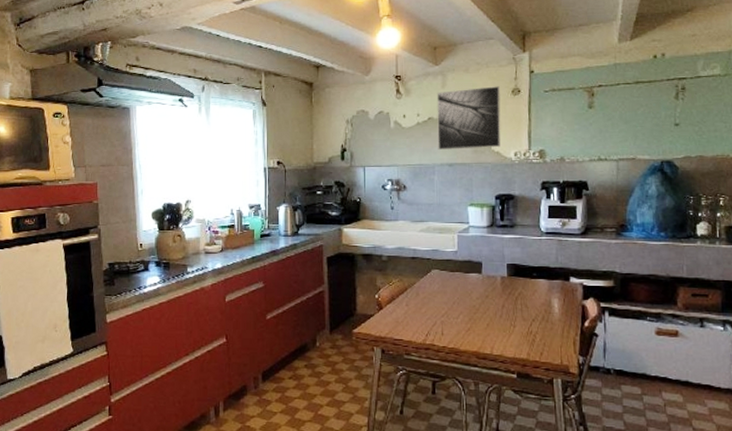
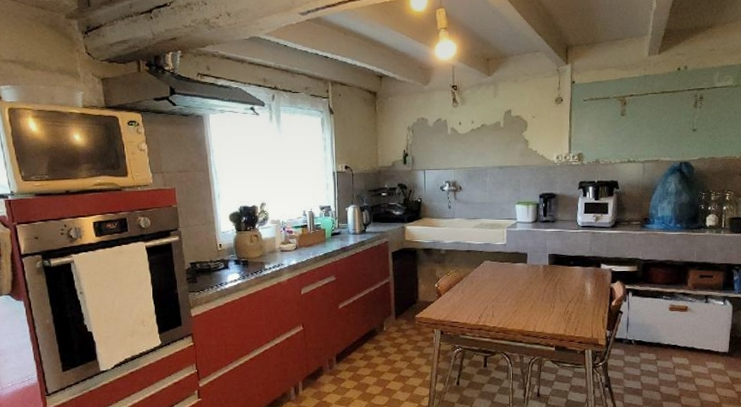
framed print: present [437,86,501,150] -> none [489,95,545,154]

